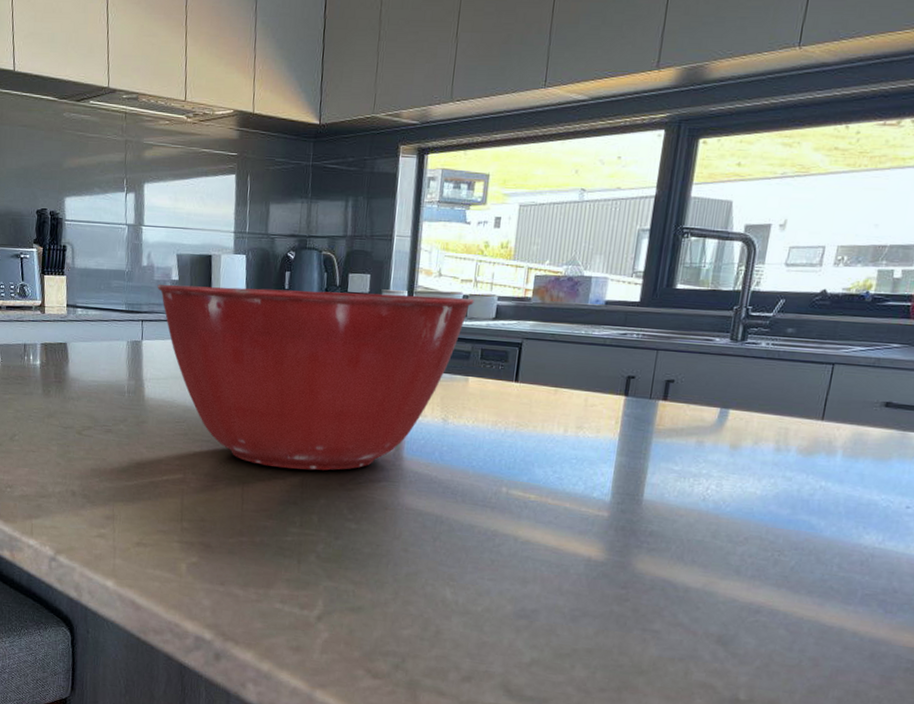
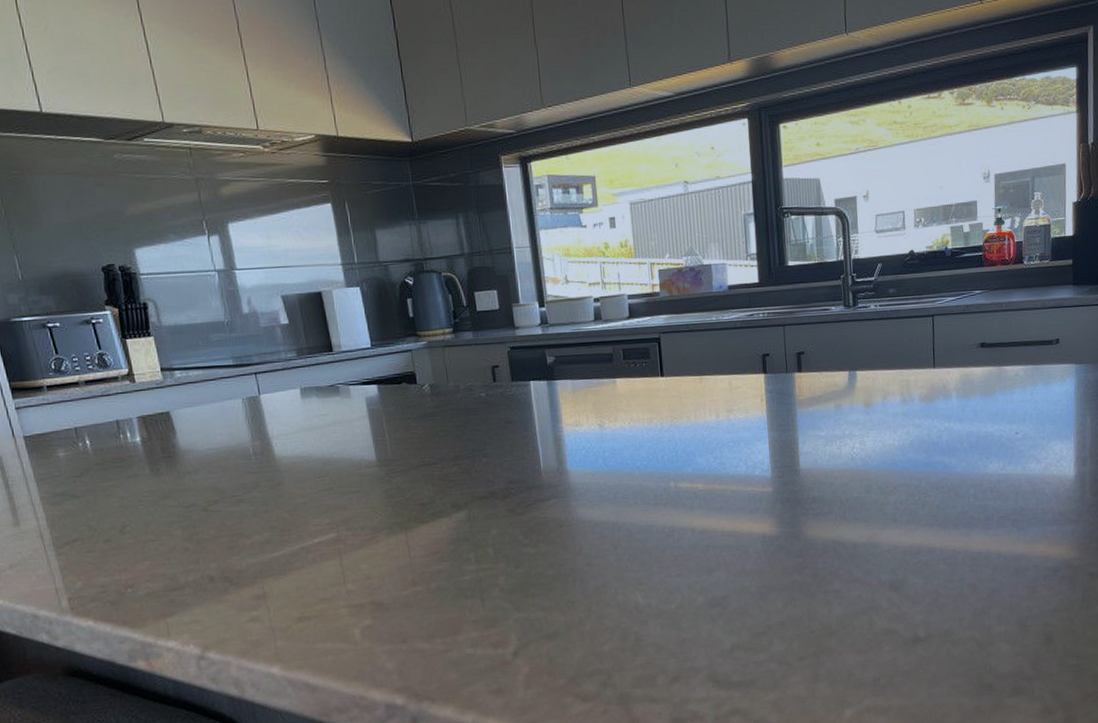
mixing bowl: present [157,284,474,471] -> none [265,301,606,506]

